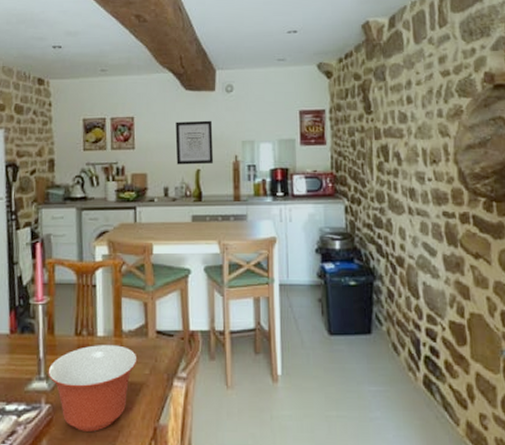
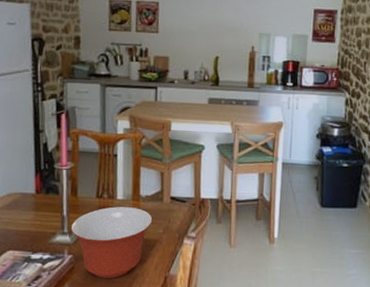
wall art: present [175,120,214,165] -> none [197,10,233,53]

